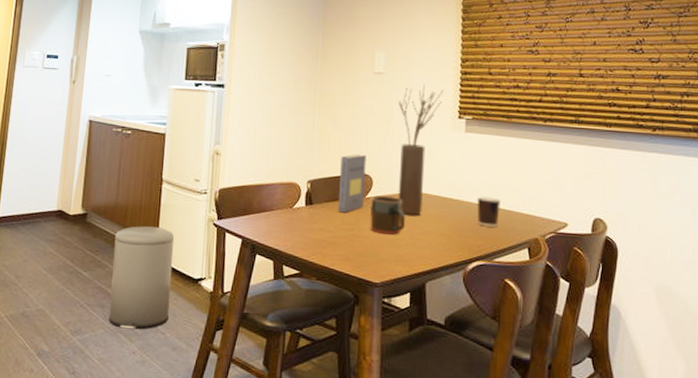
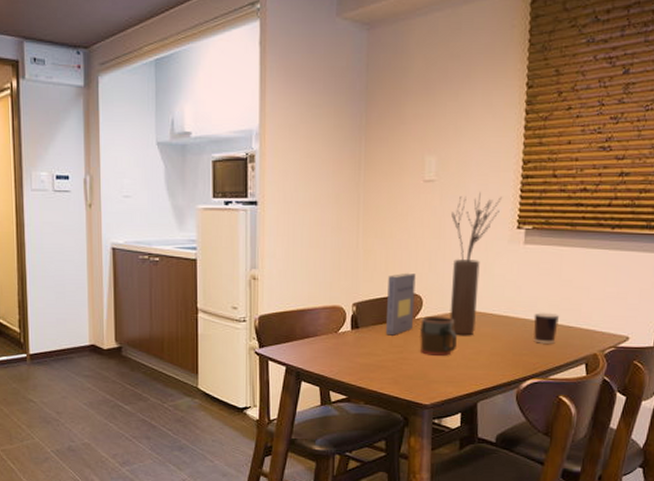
pedal bin: present [109,226,175,330] -> none [153,357,216,459]

